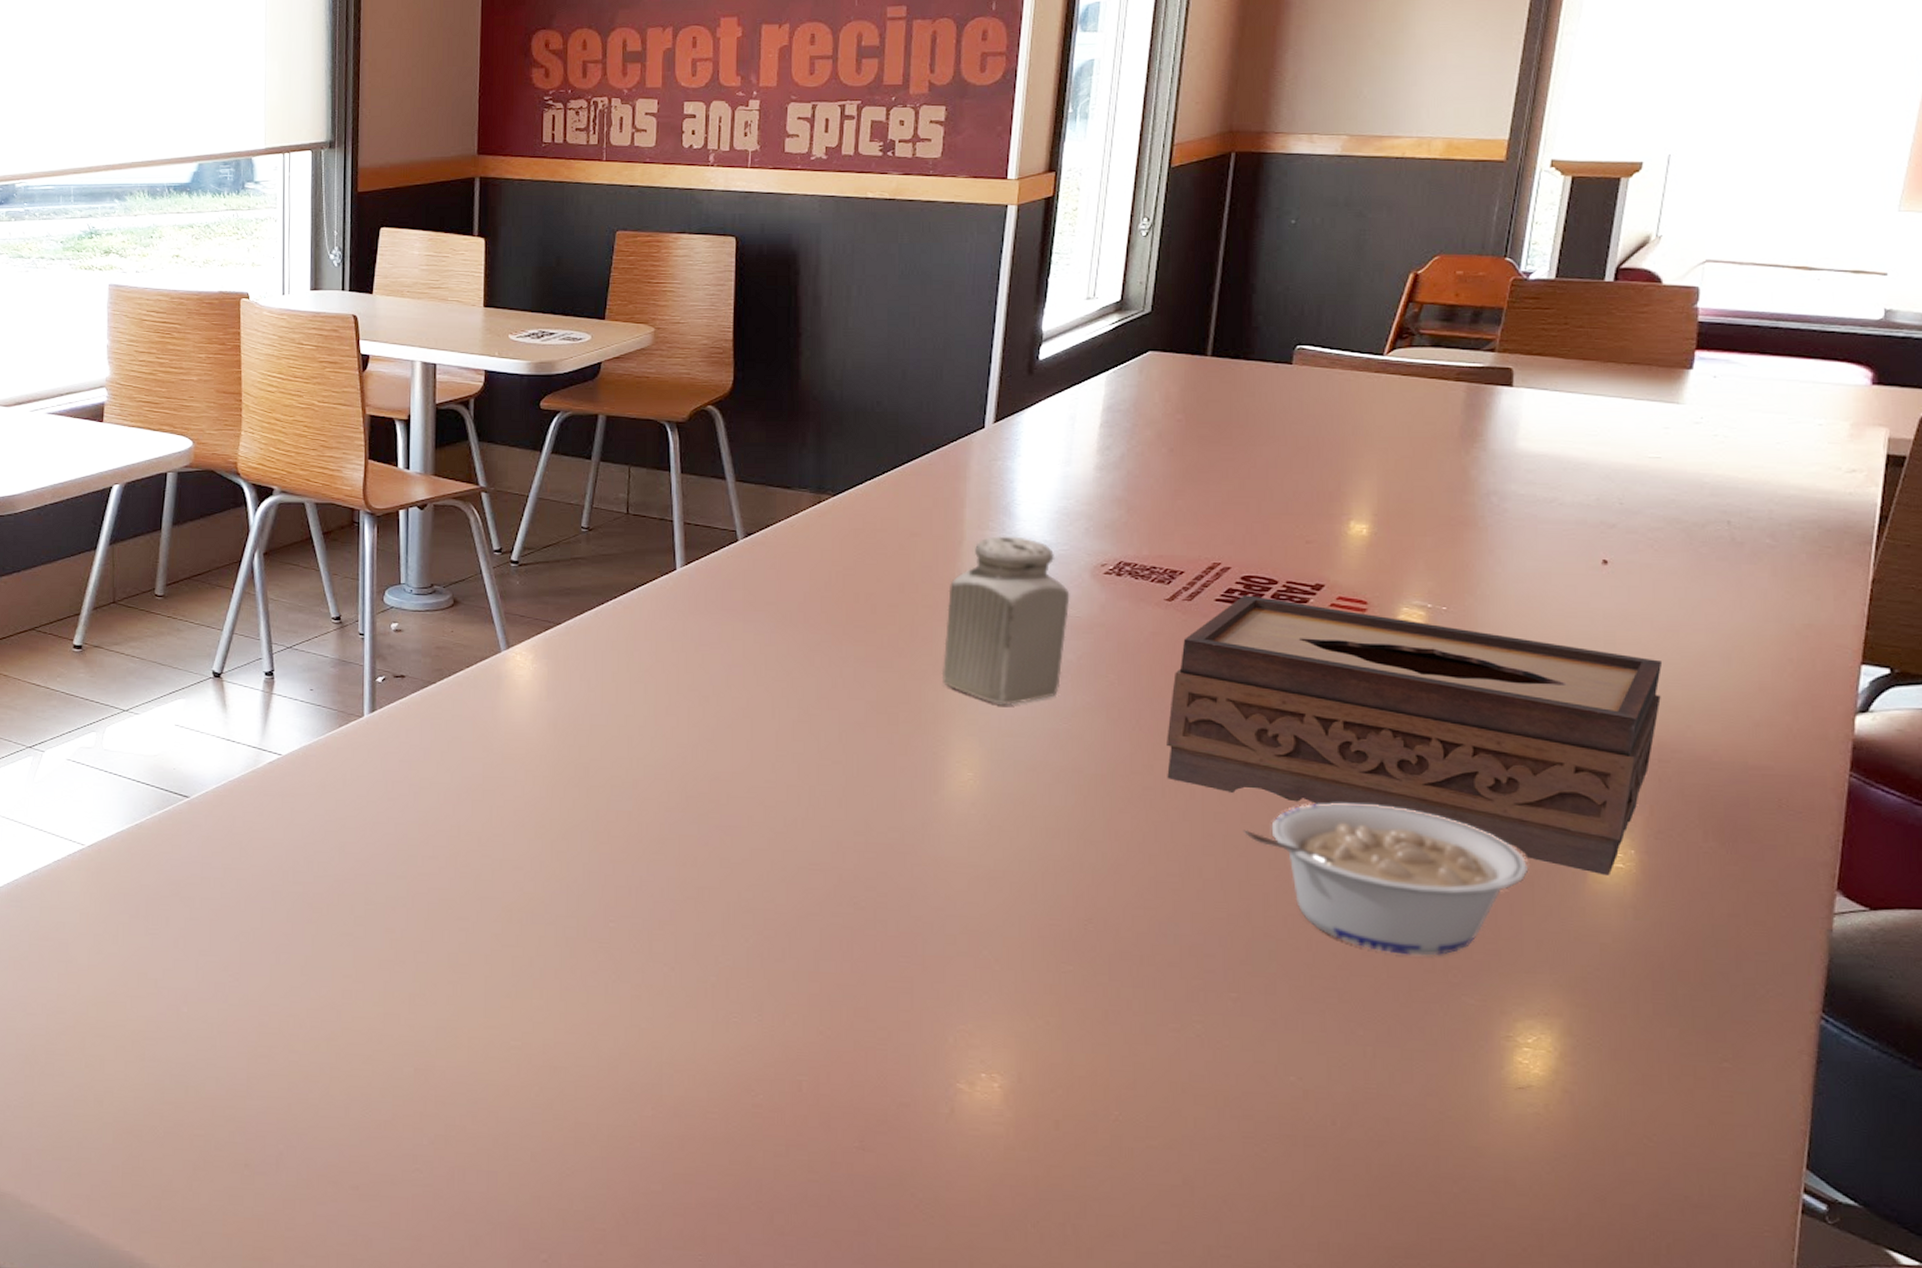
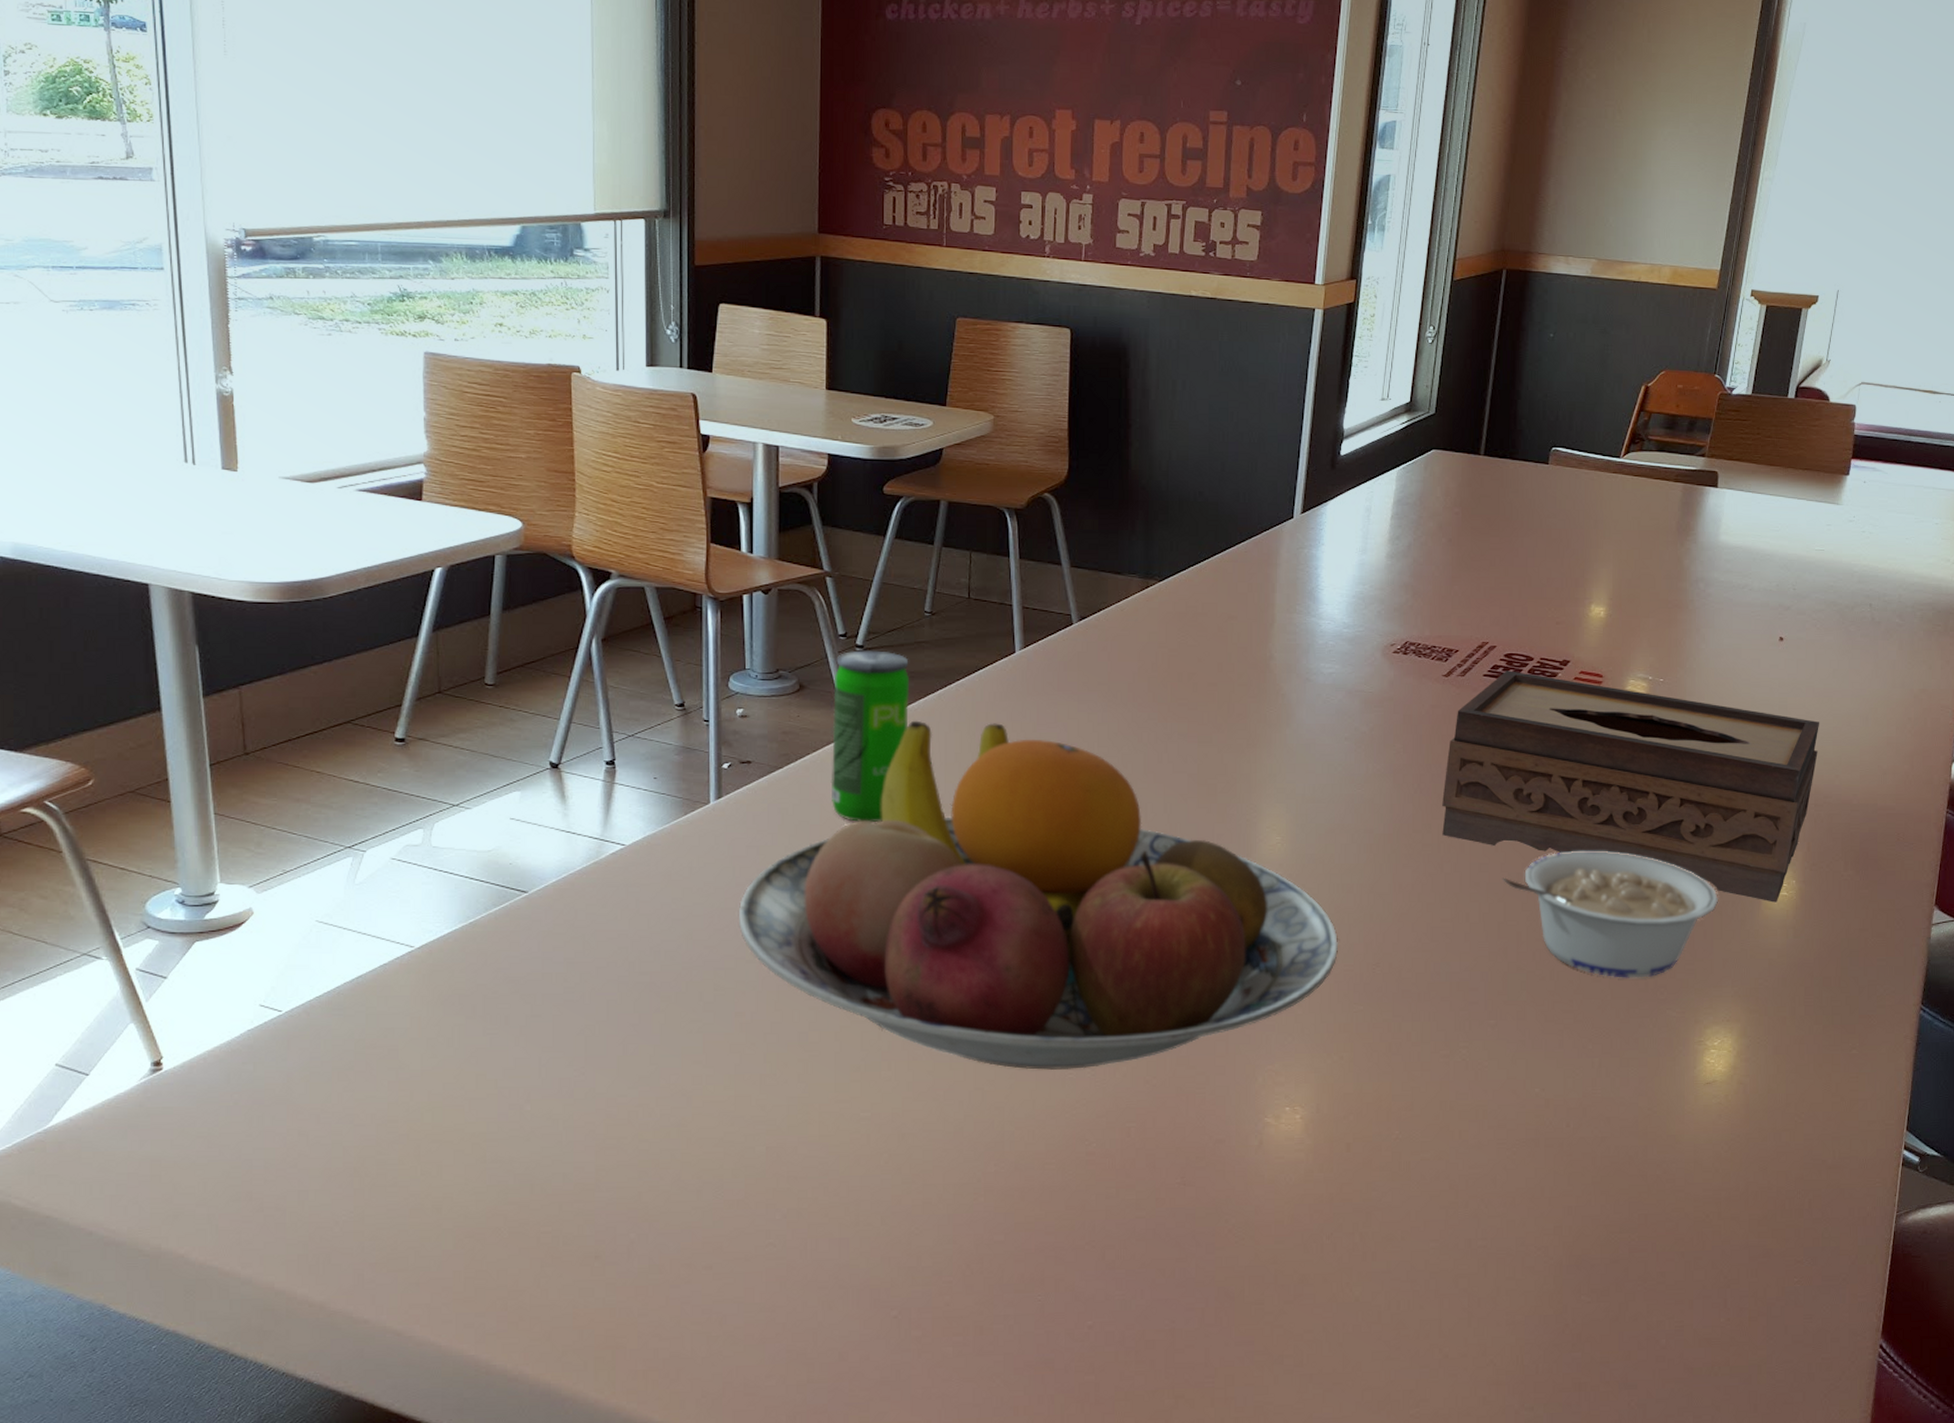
fruit bowl: none [389,638,1043,1013] -> present [738,720,1339,1070]
beverage can: none [484,566,566,741] -> present [830,650,910,822]
salt shaker: present [941,536,1070,705] -> none [1254,619,1364,774]

